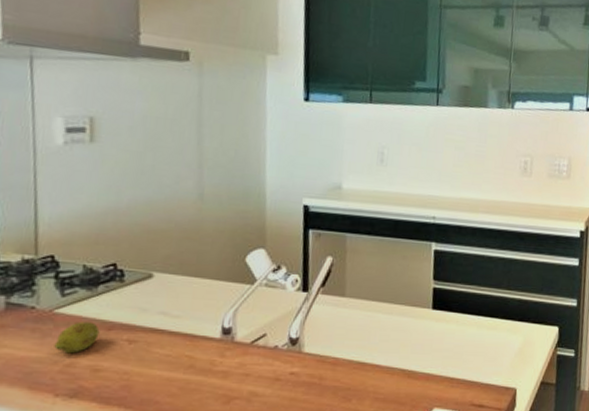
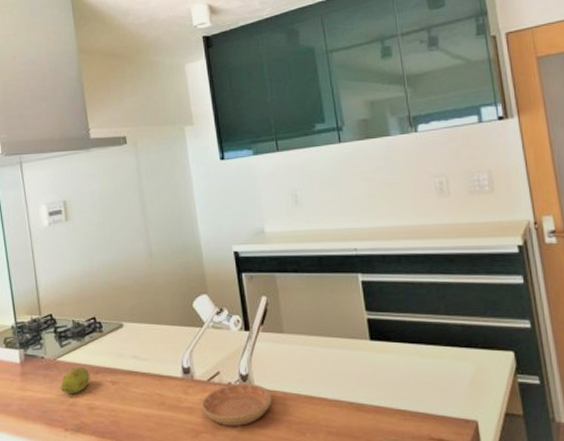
saucer: none [238,347,322,393] -> present [201,384,273,427]

